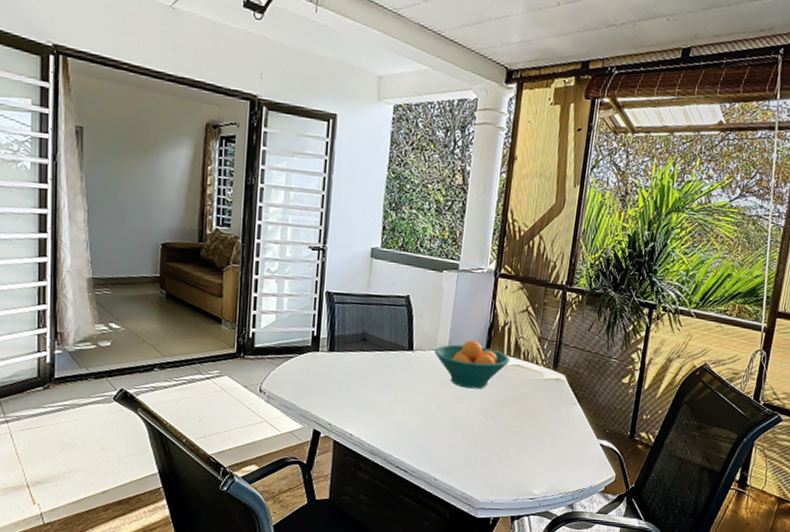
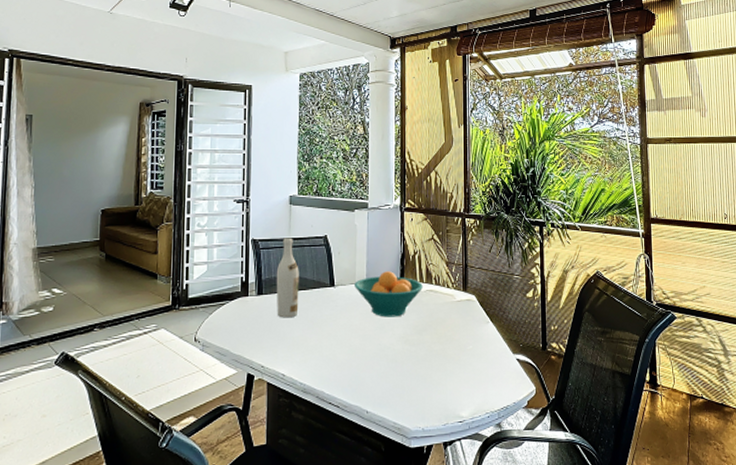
wine bottle: none [348,293,376,379] -> present [276,238,299,318]

